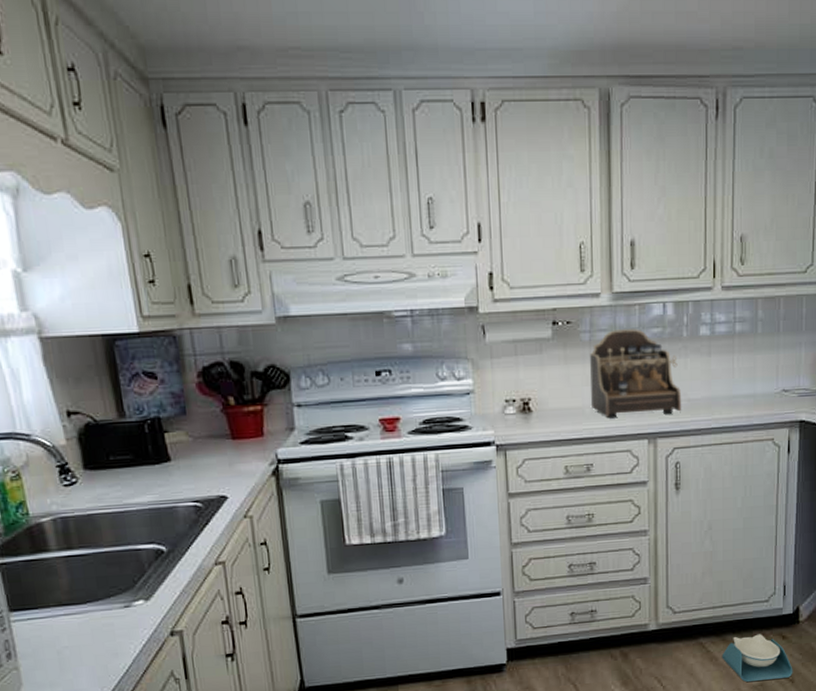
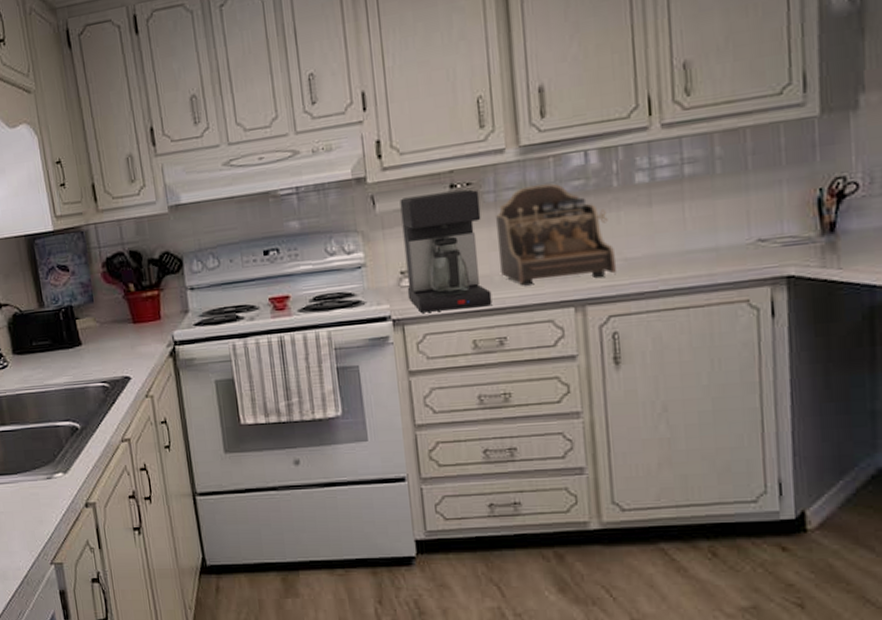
coffee maker: none [508,326,583,439] -> present [400,189,493,313]
pet bowl: present [722,634,793,683] -> none [693,542,802,603]

